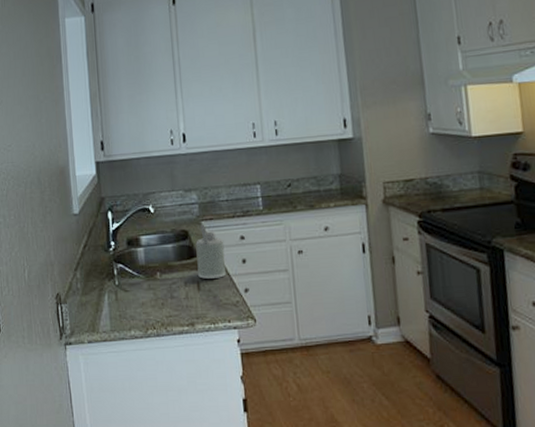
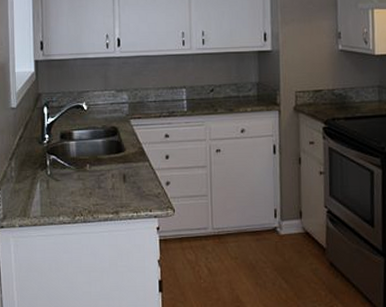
soap dispenser: present [196,224,227,280] -> none [124,122,151,173]

